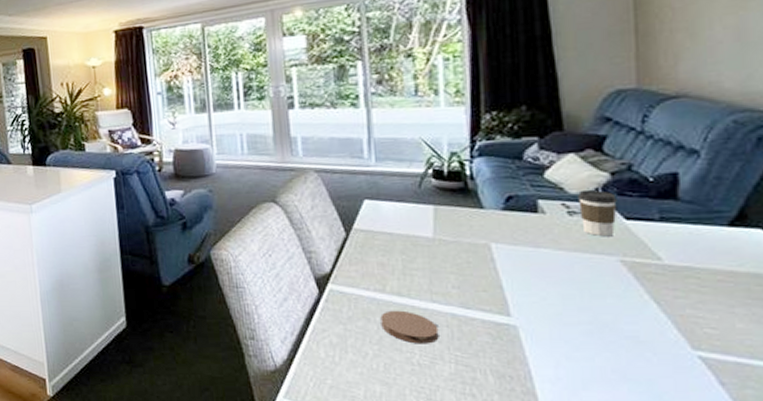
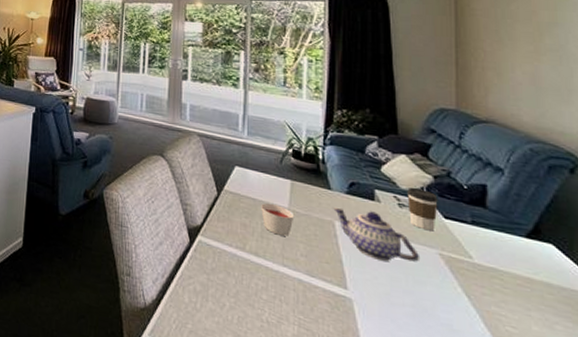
coaster: present [380,310,439,344] -> none [239,267,287,304]
candle: none [400,236,441,269] -> present [261,203,295,236]
teapot: none [488,225,598,279] -> present [333,207,421,262]

